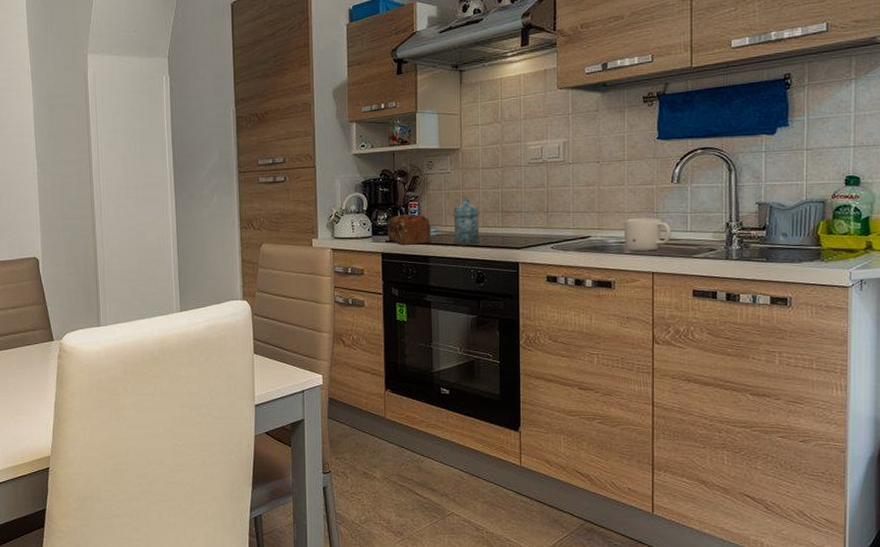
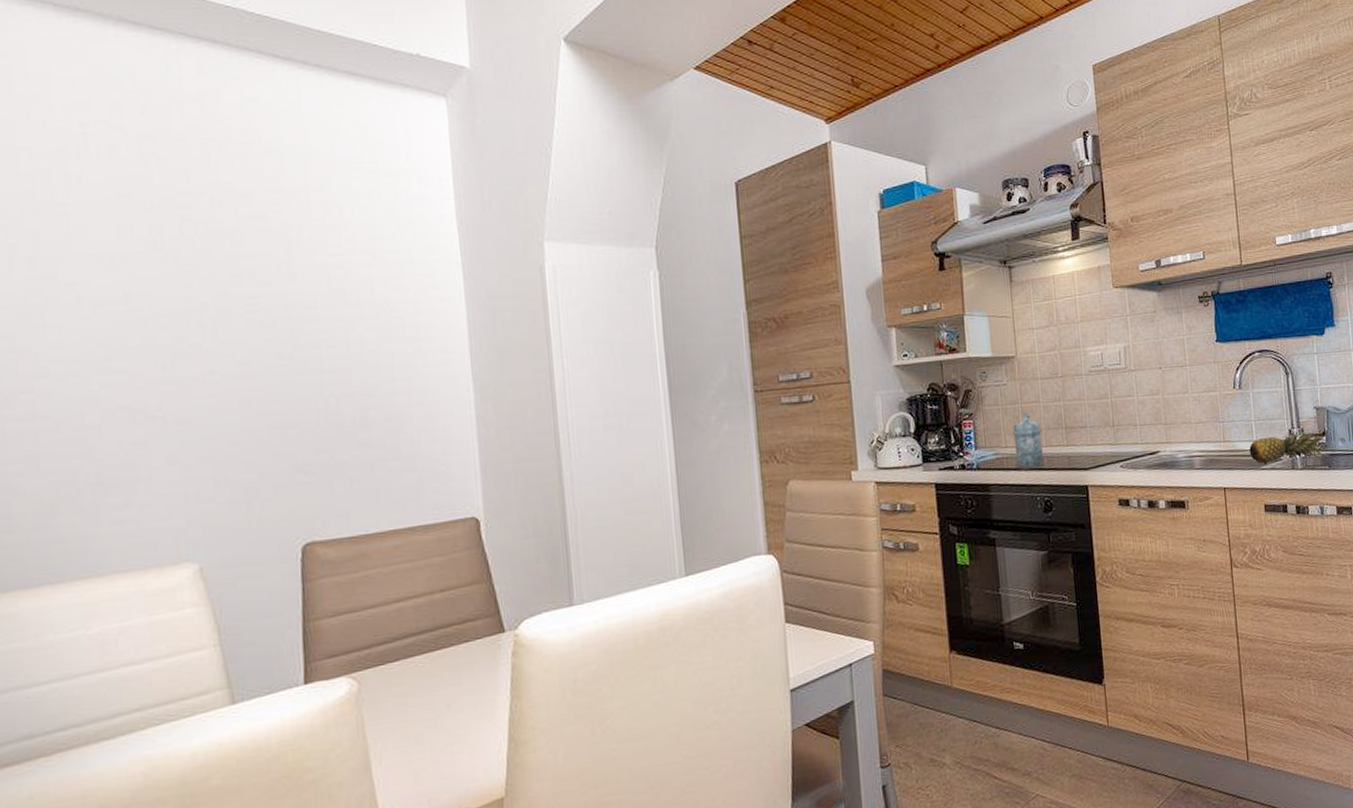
bread loaf: present [386,214,431,245] -> none [939,435,990,473]
mug: present [623,217,672,252] -> none [1191,427,1239,466]
fruit: none [682,224,763,252] -> present [1249,430,1324,464]

